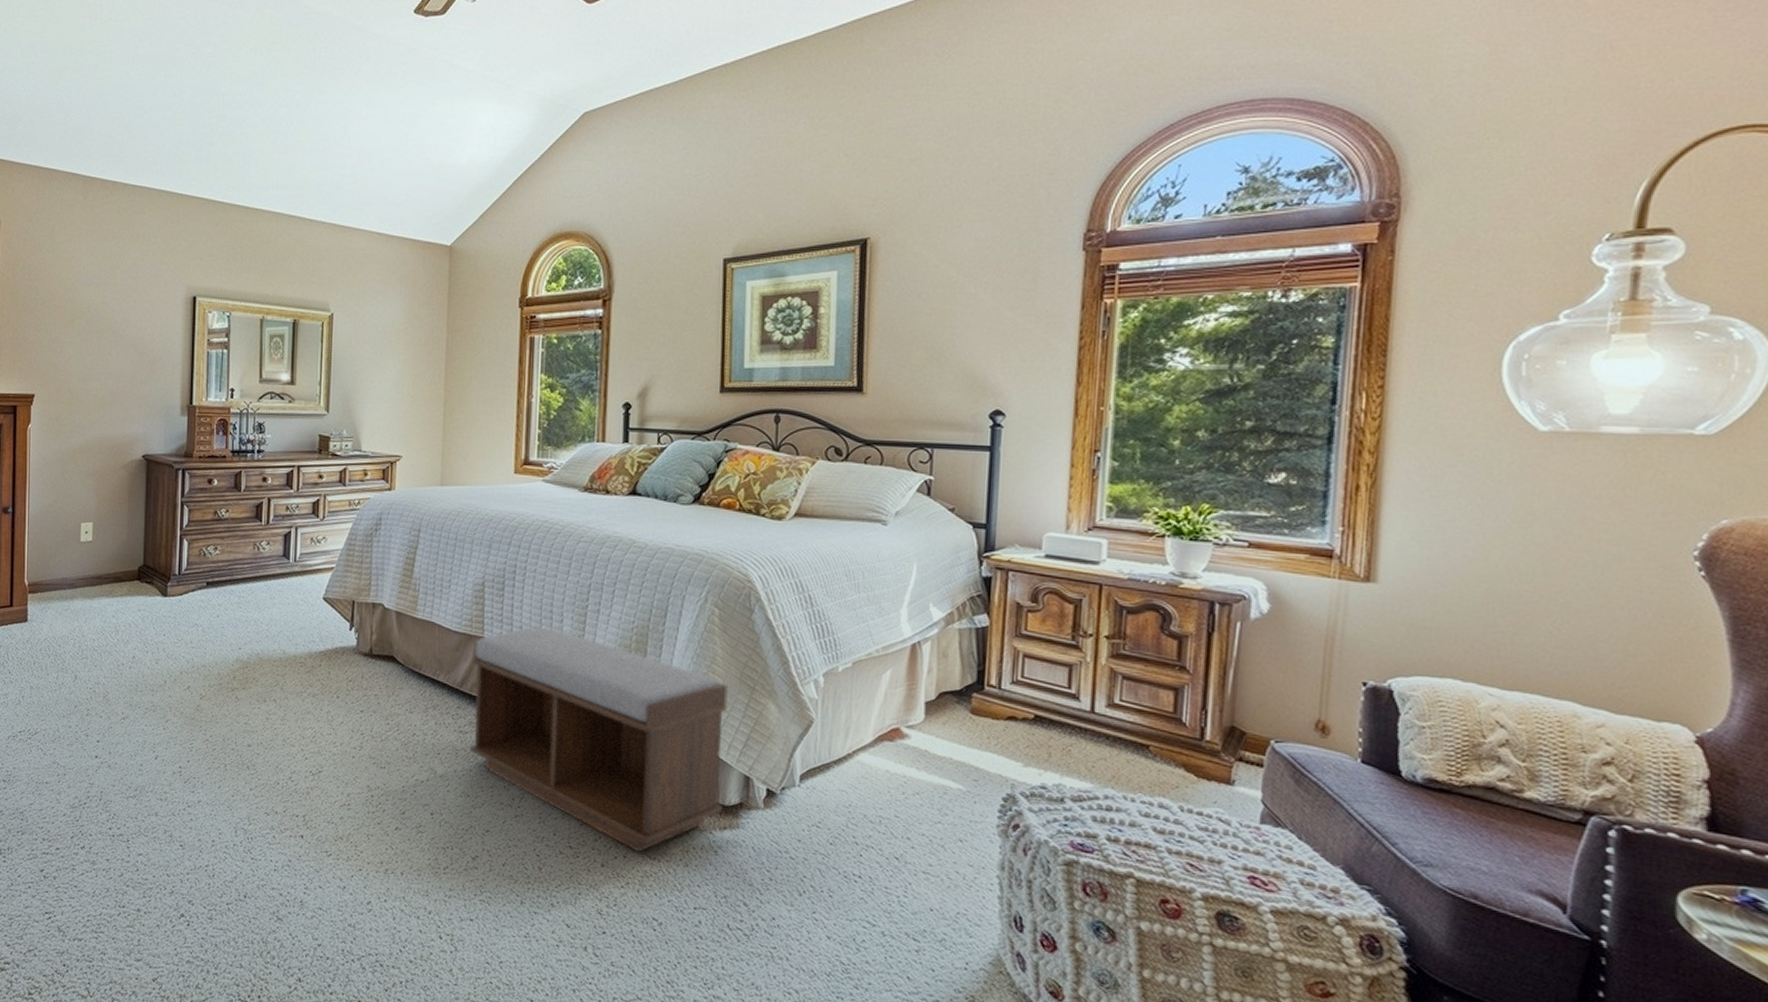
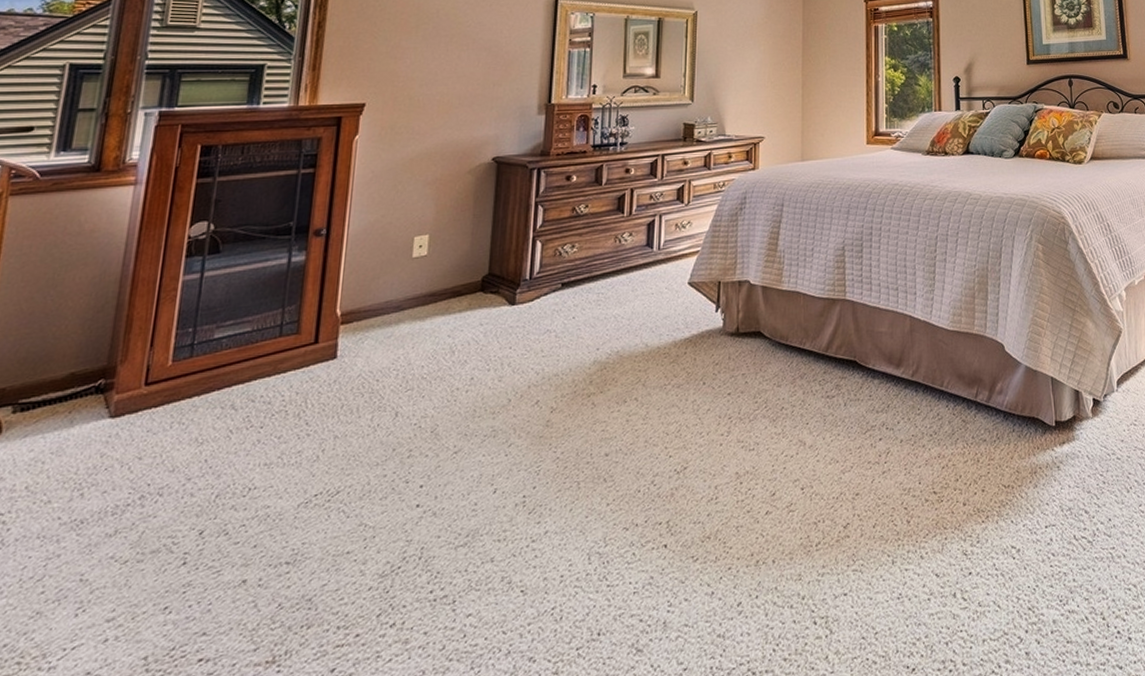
bench: present [469,627,728,853] -> none [837,281,1060,484]

